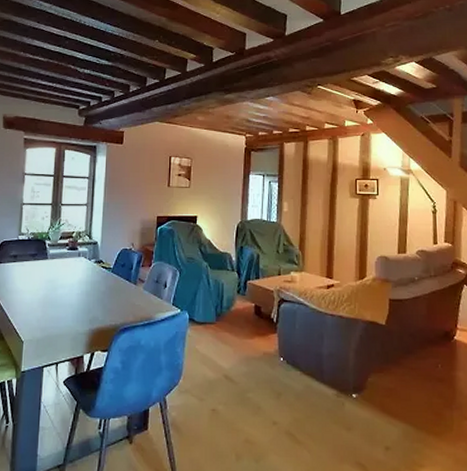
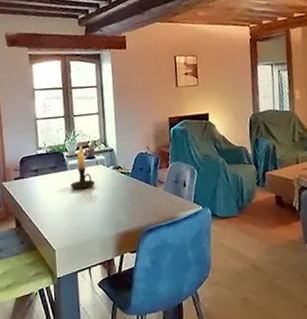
candle holder: none [49,235,74,281] -> present [70,145,95,190]

